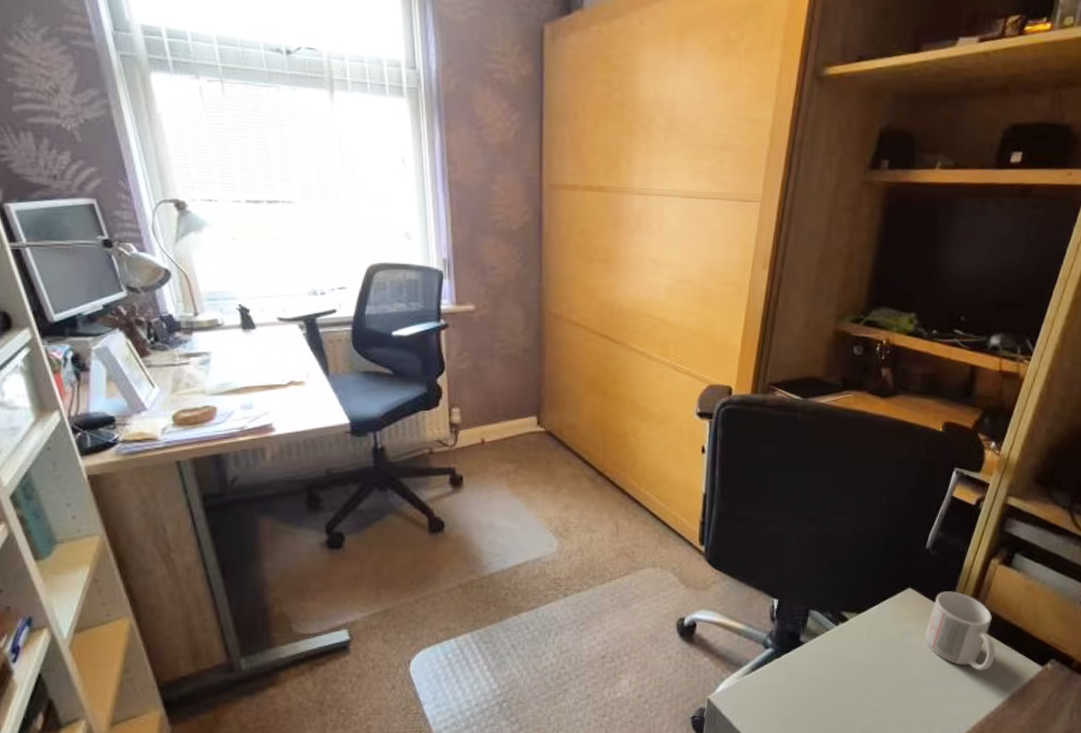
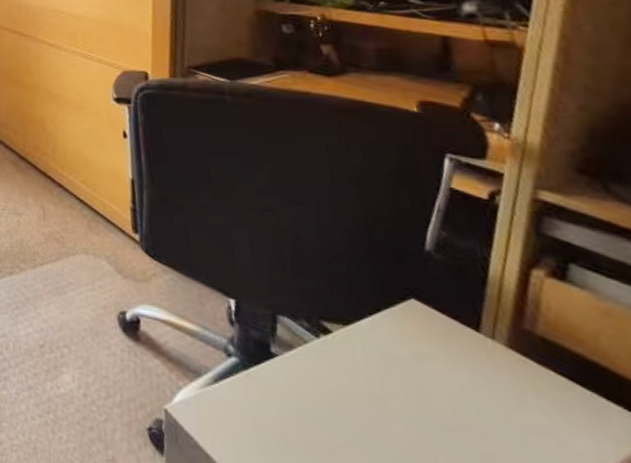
mug: present [924,591,996,671] -> none [448,307,573,423]

